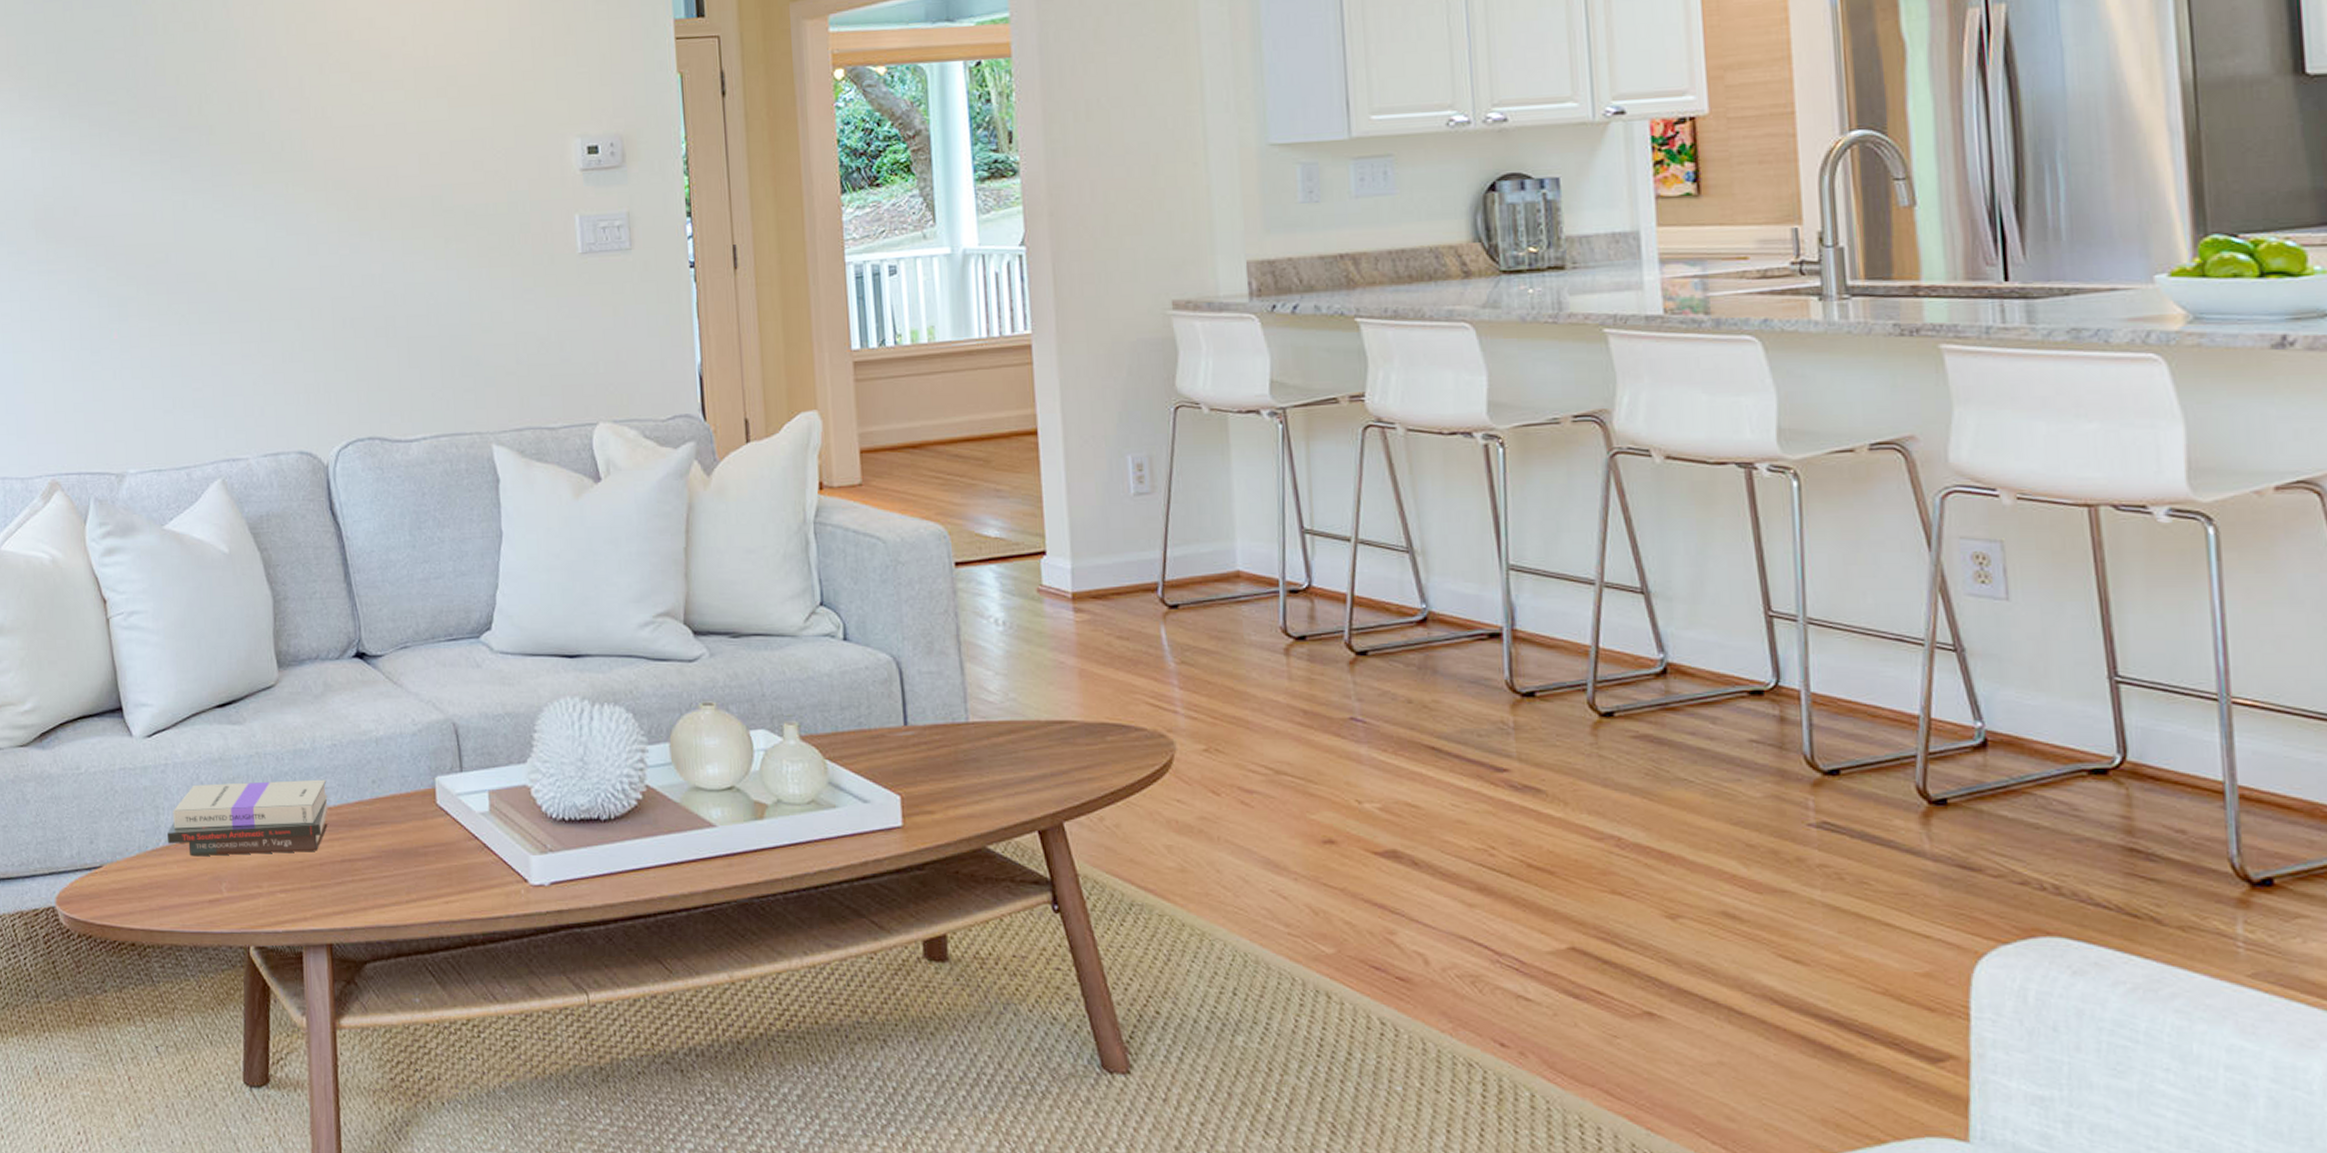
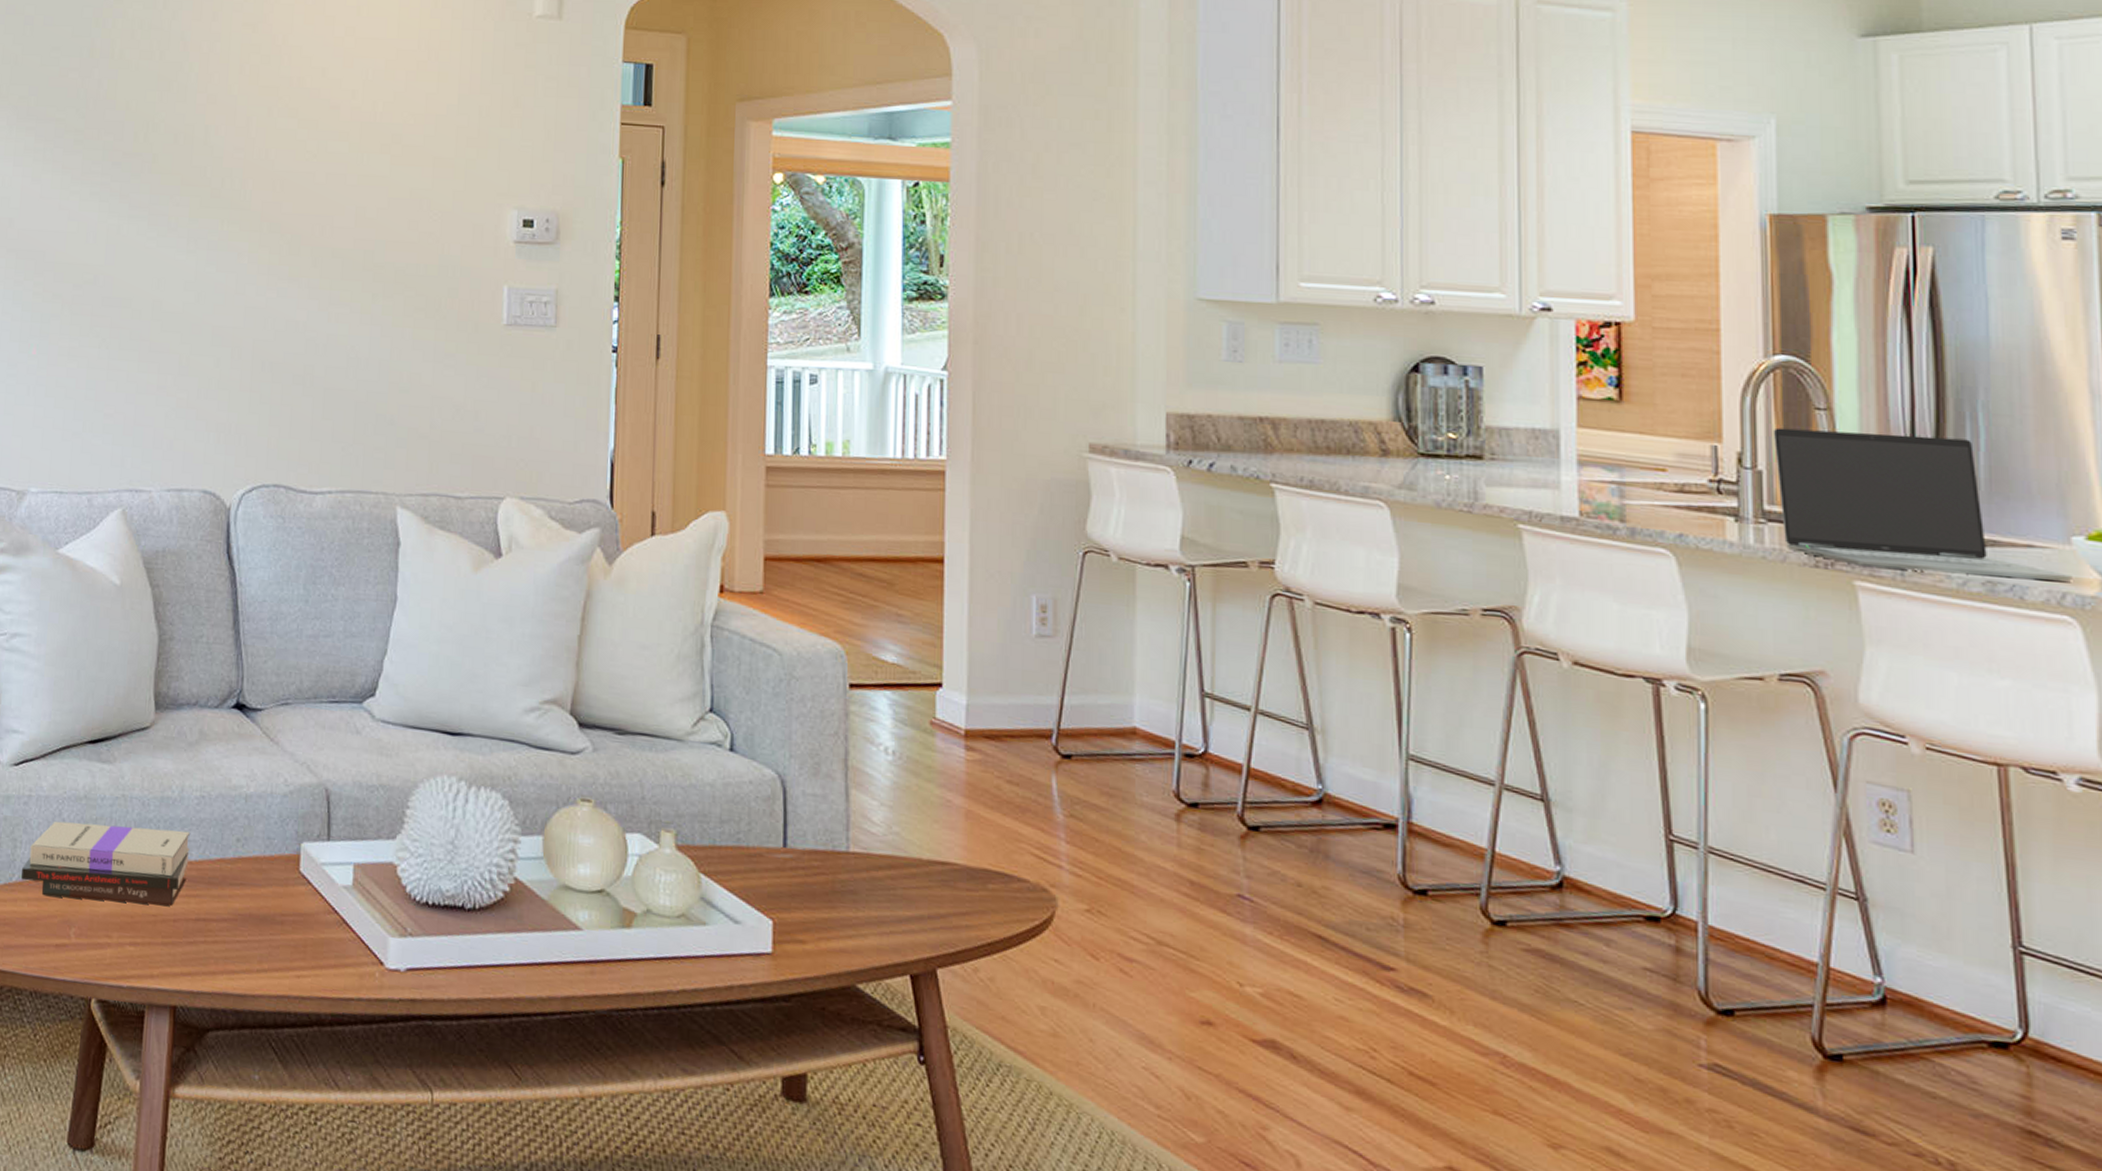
laptop: none [1852,191,2157,330] -> present [1772,427,2073,582]

